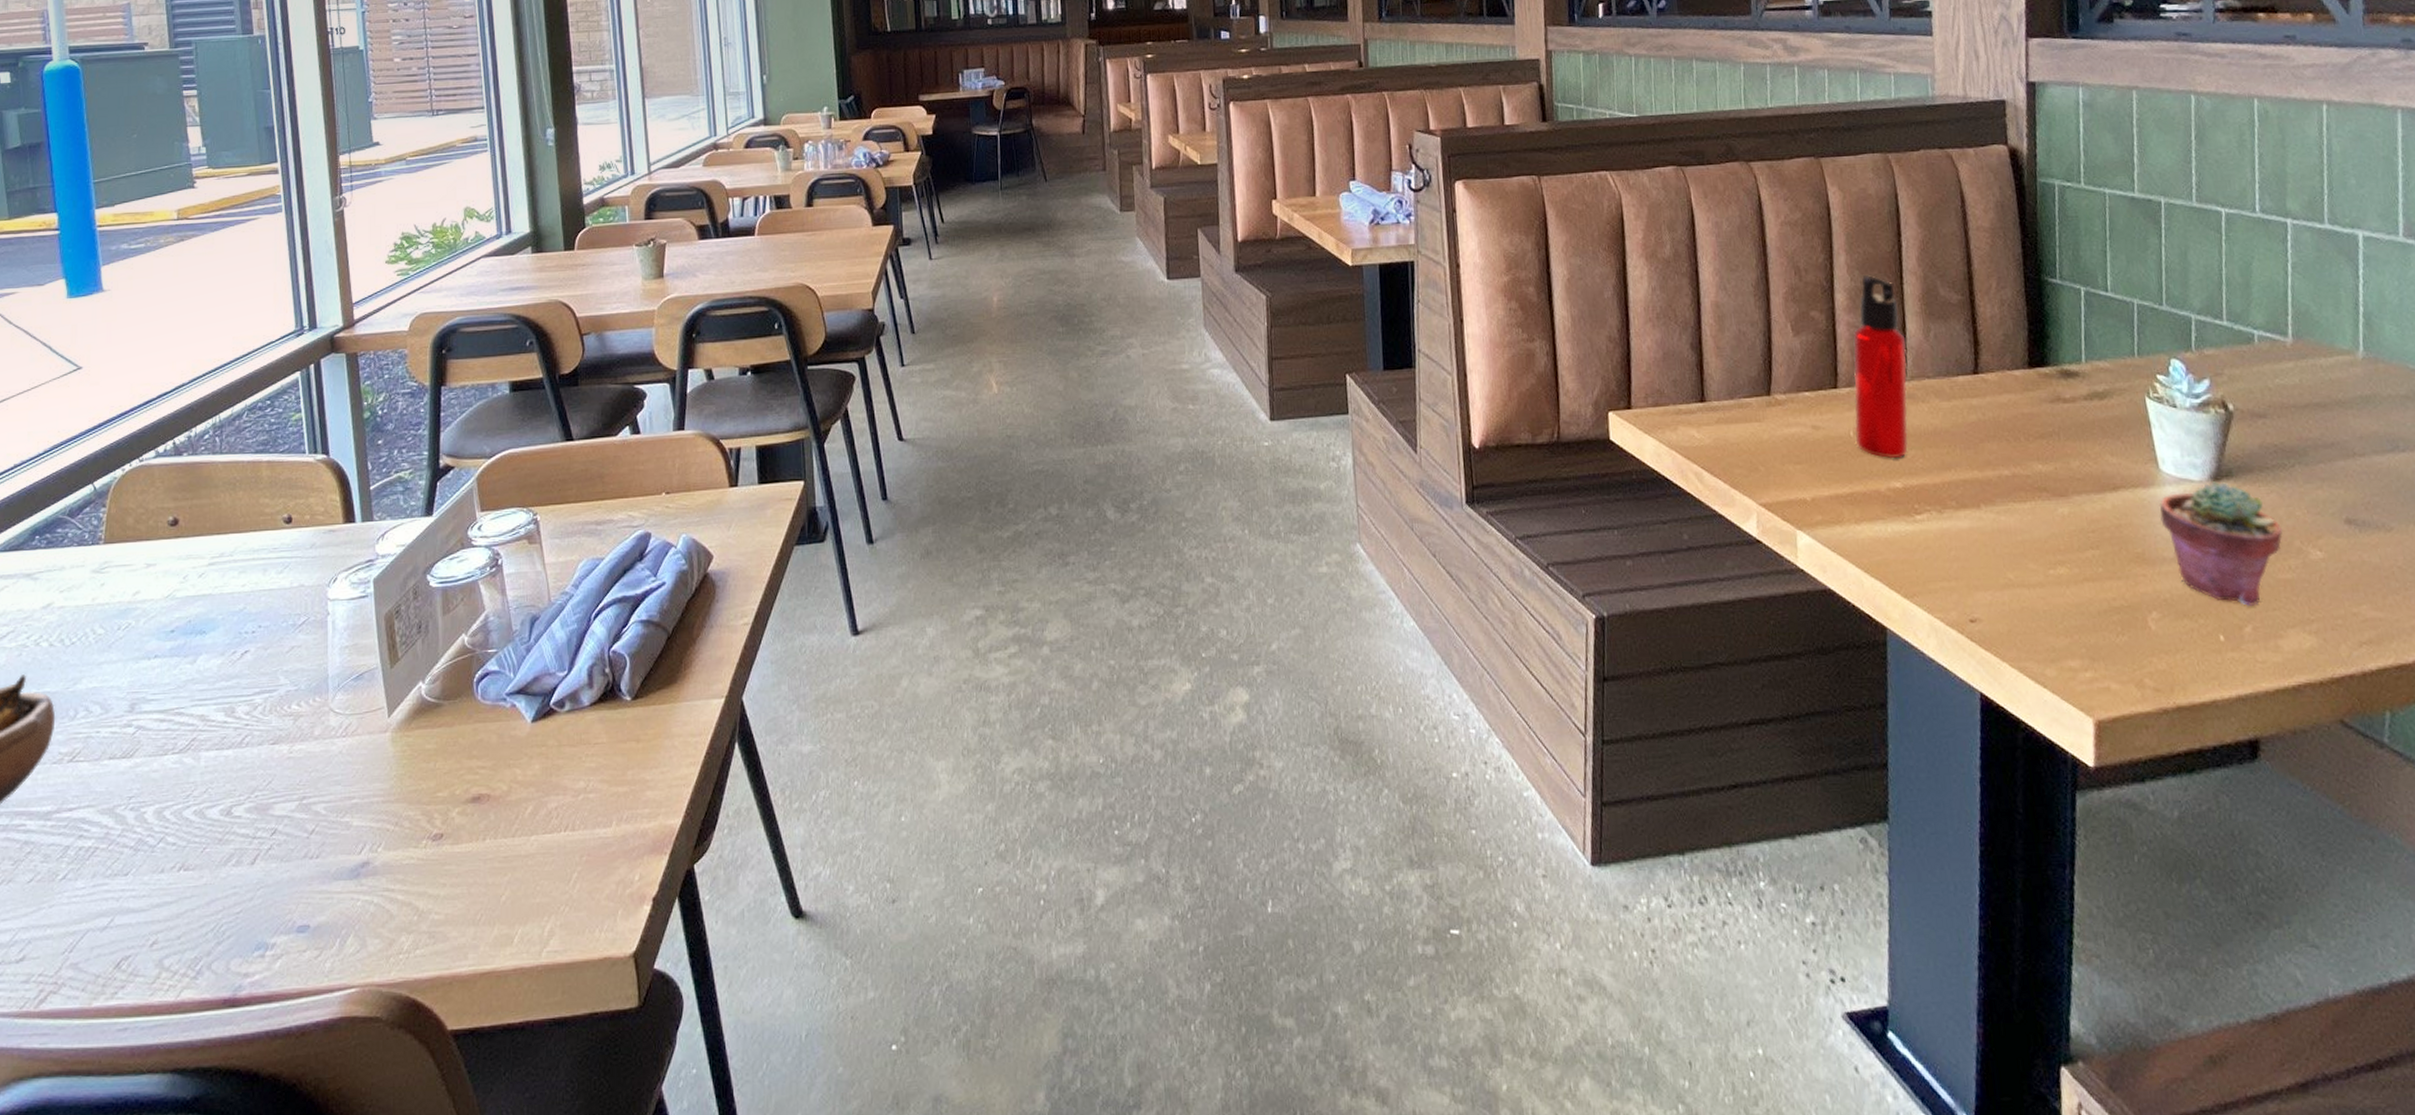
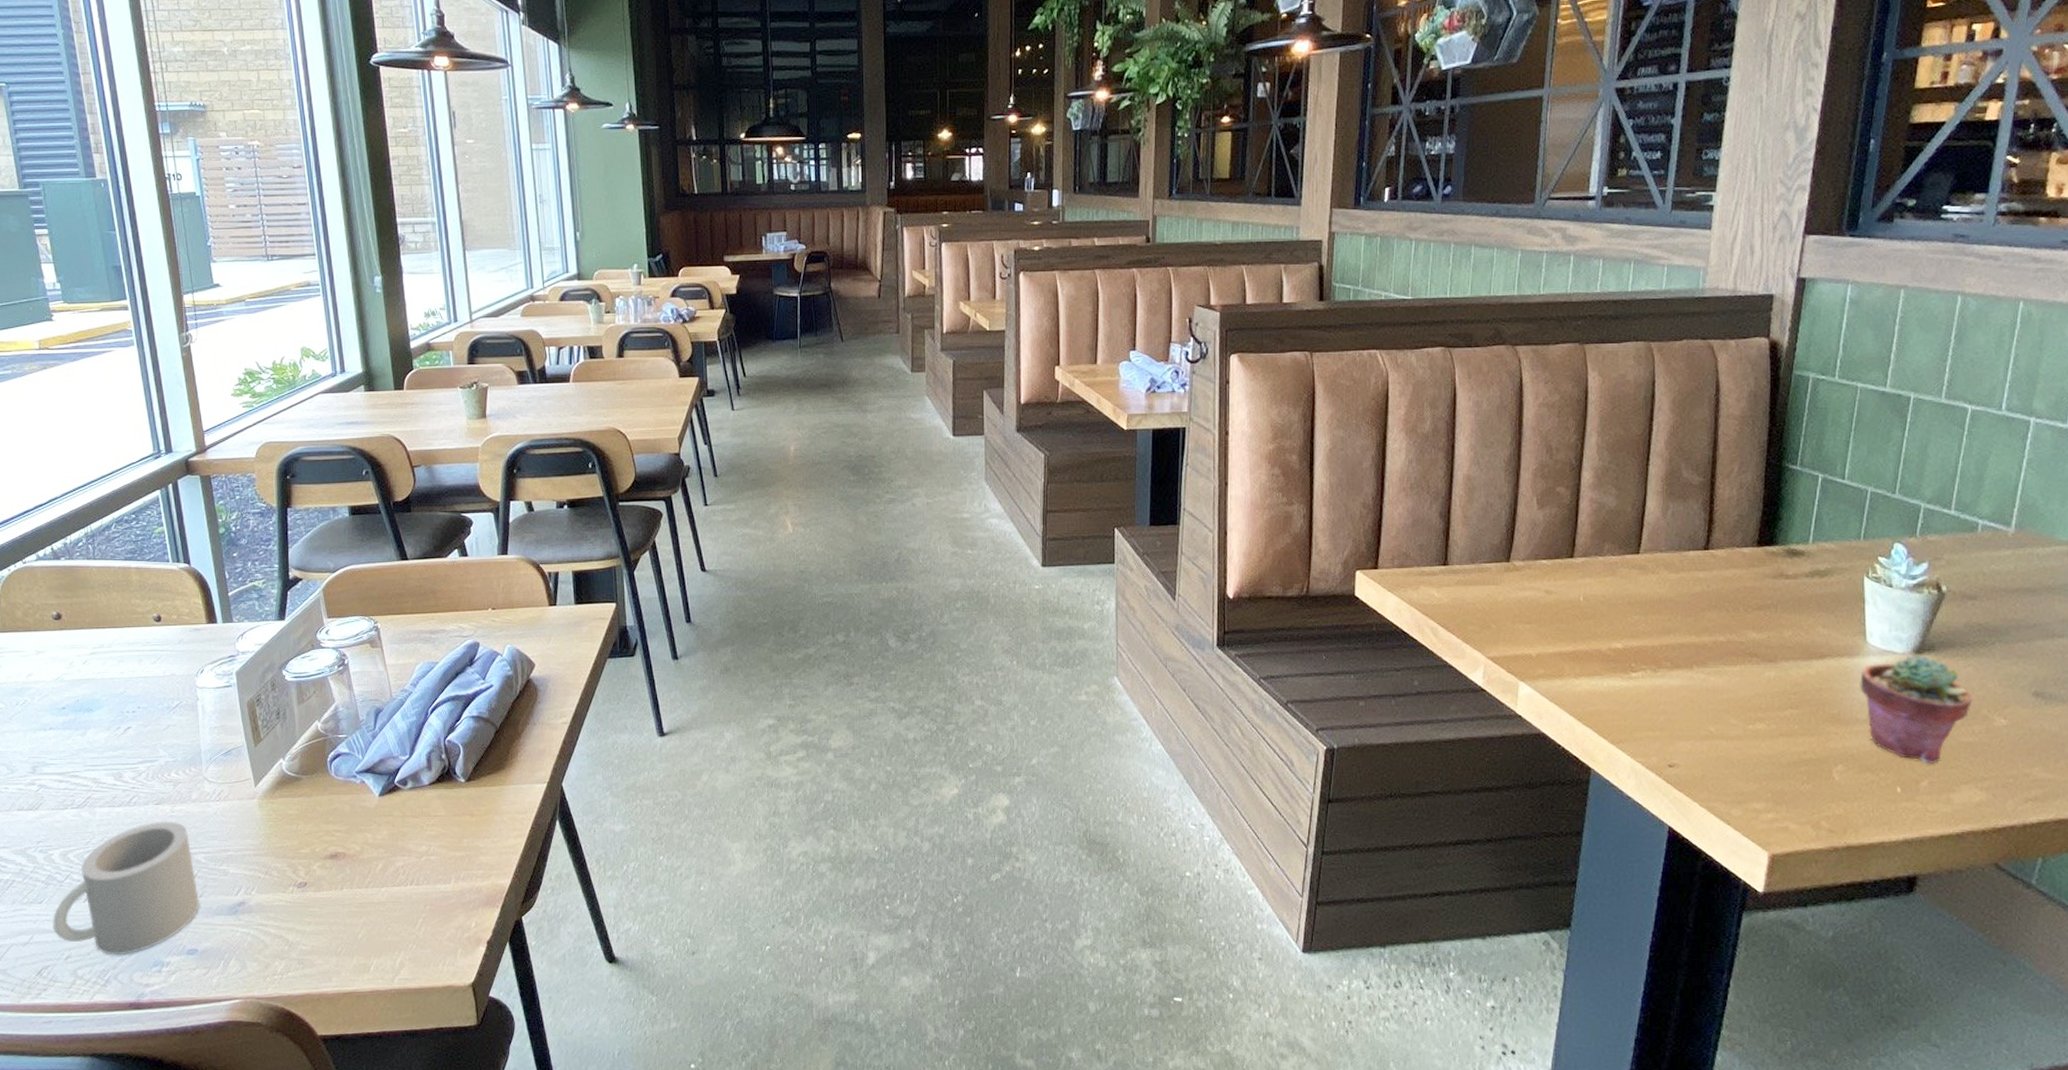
mug: none [139,764,315,938] -> present [52,821,200,955]
water bottle: present [1853,275,1908,459] -> none [1585,456,1644,623]

